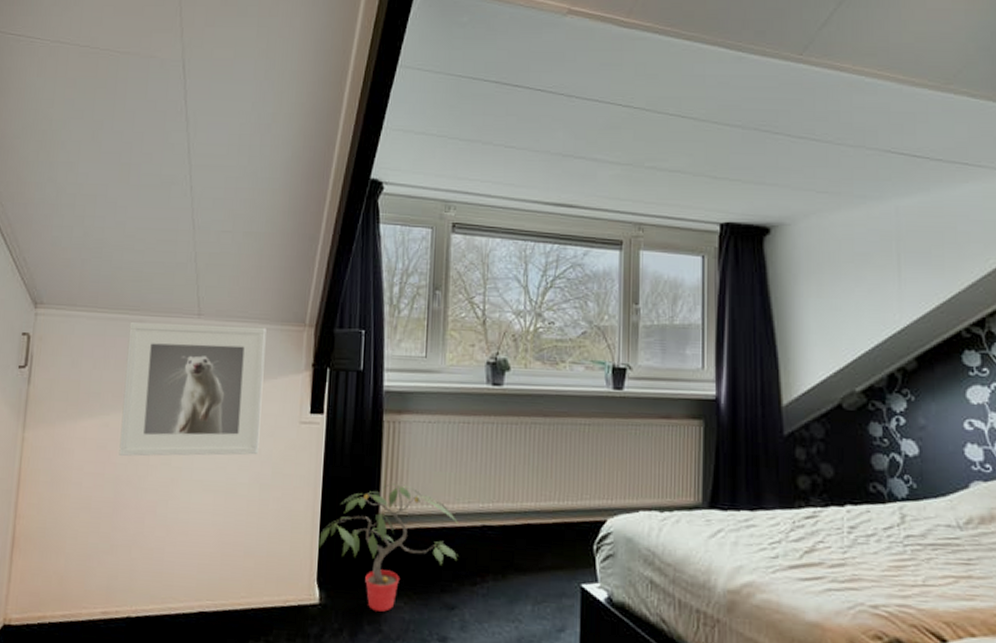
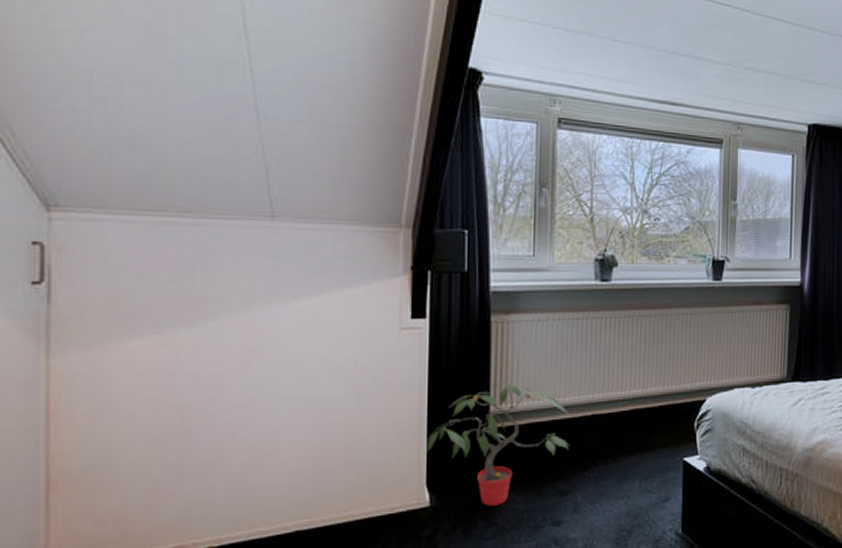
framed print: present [119,322,267,457] -> none [182,225,356,377]

